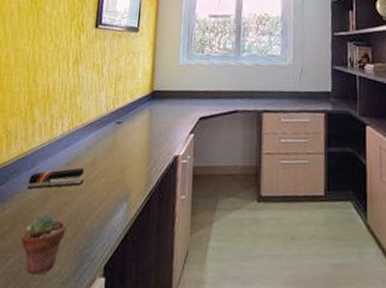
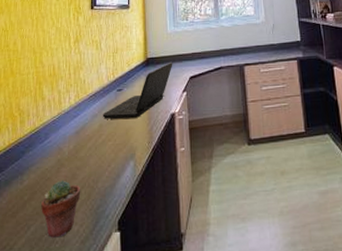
stapler: present [27,167,84,190] -> none [42,134,93,160]
laptop: none [97,97,182,156] -> present [102,61,173,119]

